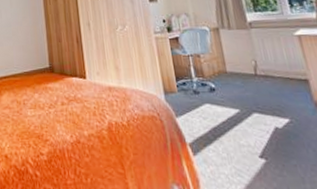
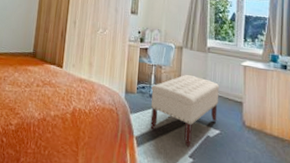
bench: none [193,59,283,145] -> present [150,75,220,147]

